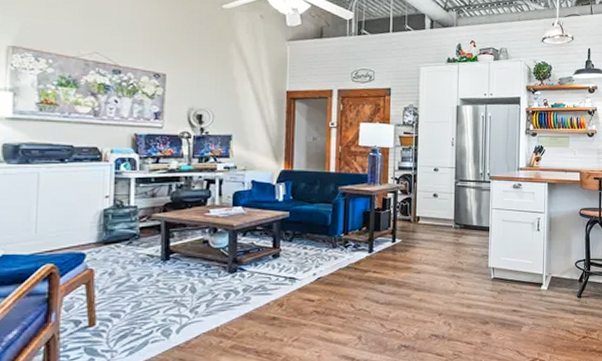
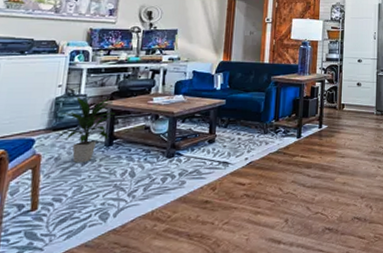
indoor plant: none [106,208,170,277] -> present [54,97,115,162]

